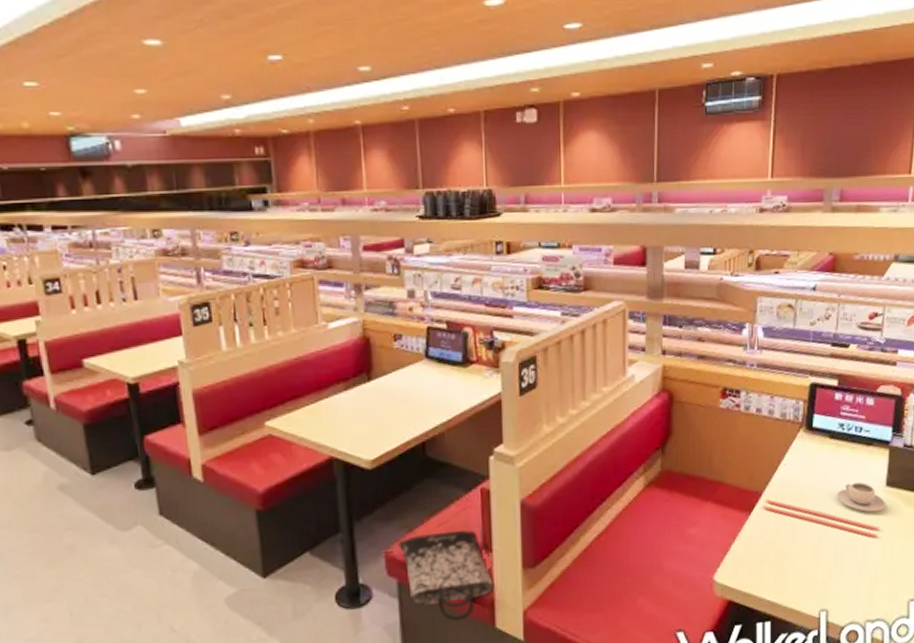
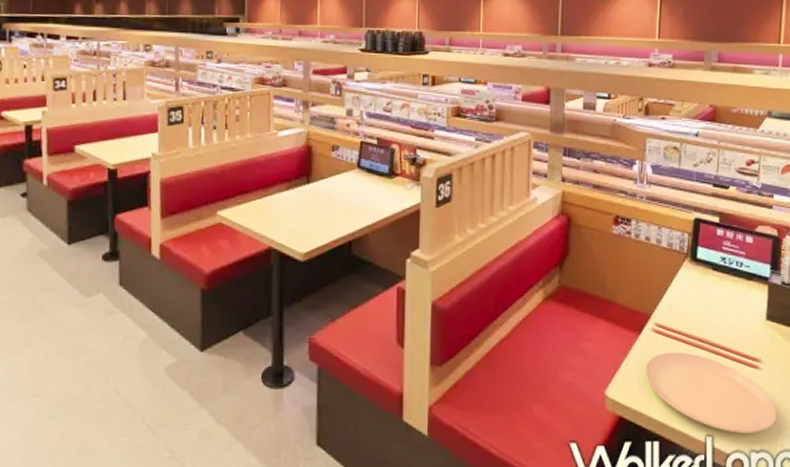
tote bag: present [398,529,495,621] -> none [321,324,404,410]
plate: none [756,528,894,606] -> present [645,352,777,434]
teacup: present [837,482,886,512] -> none [721,313,767,344]

